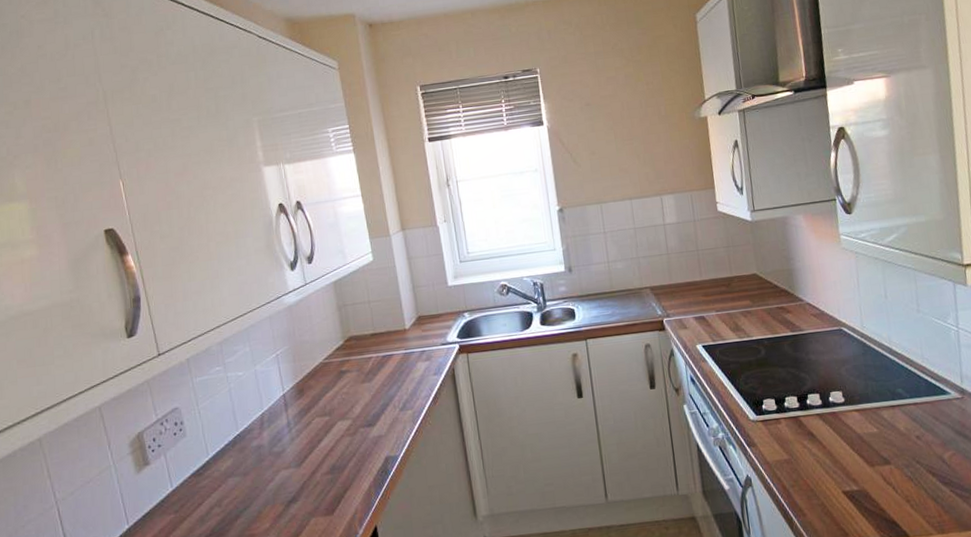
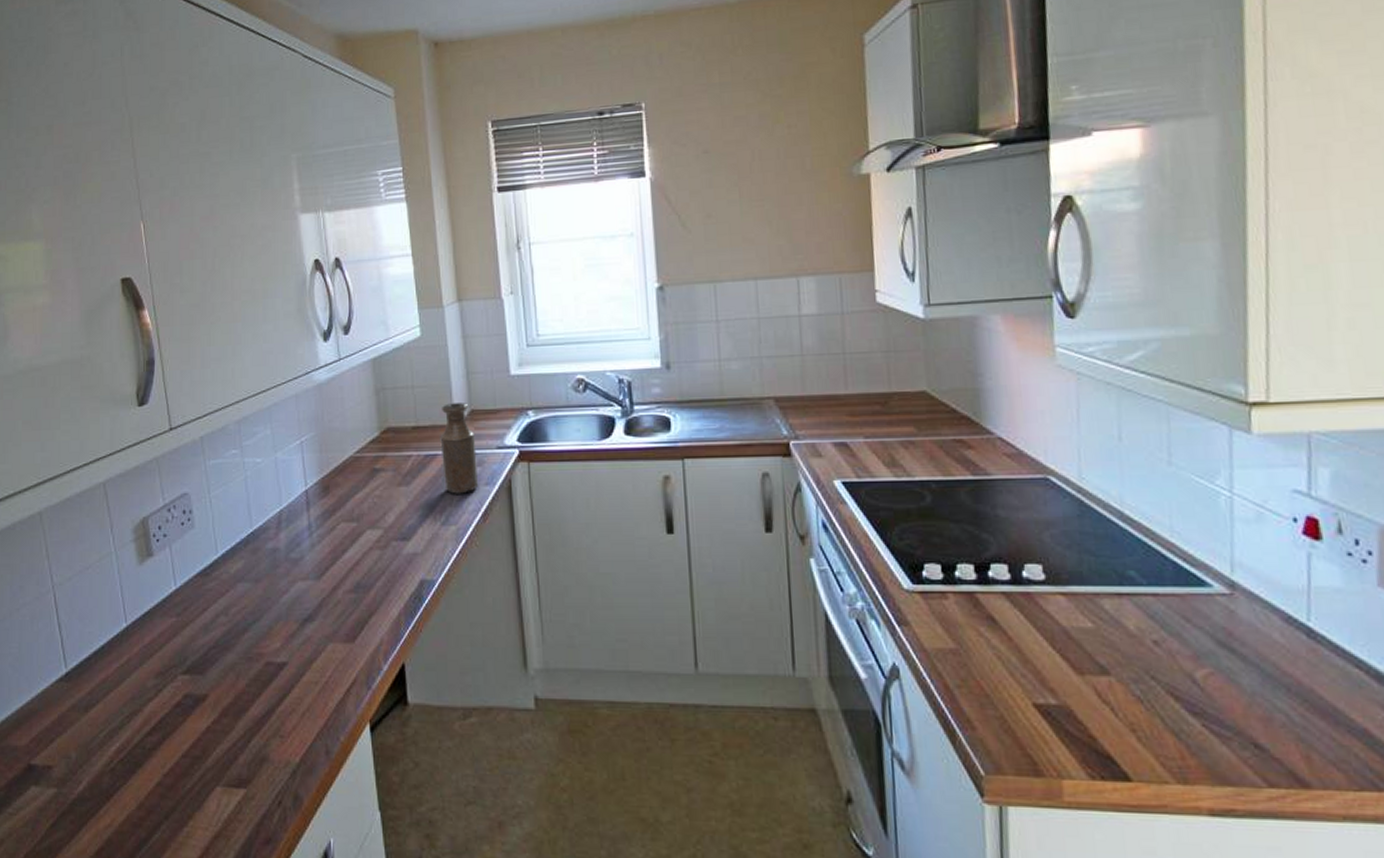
bottle: none [394,311,428,385] -> present [440,403,478,494]

